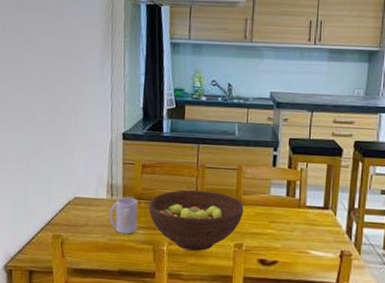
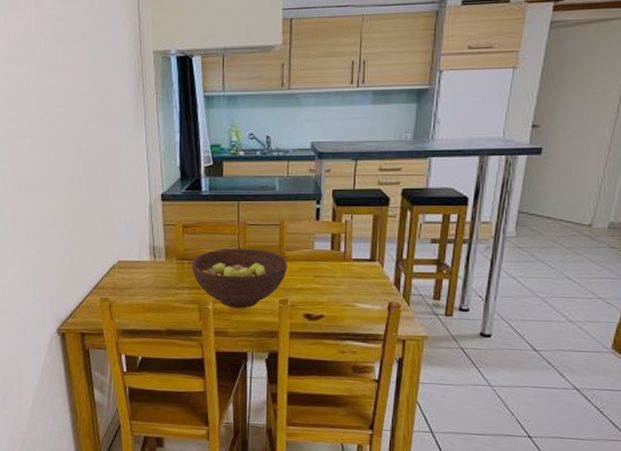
mug: present [109,196,138,235] -> none [154,258,182,295]

